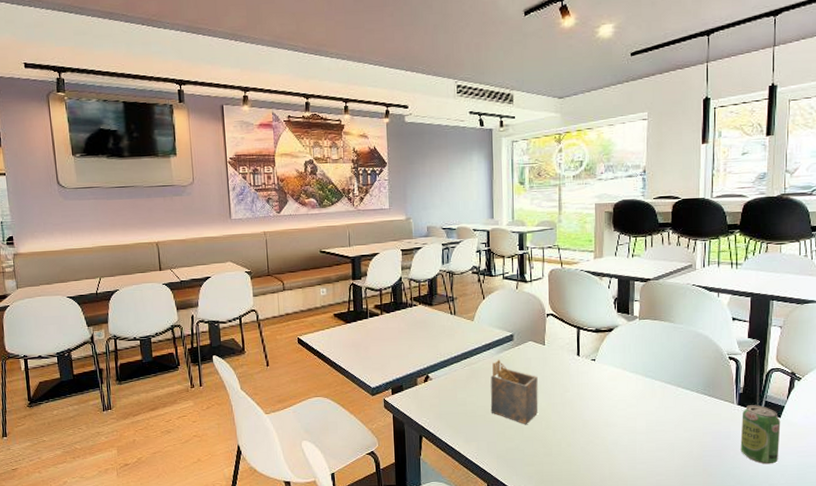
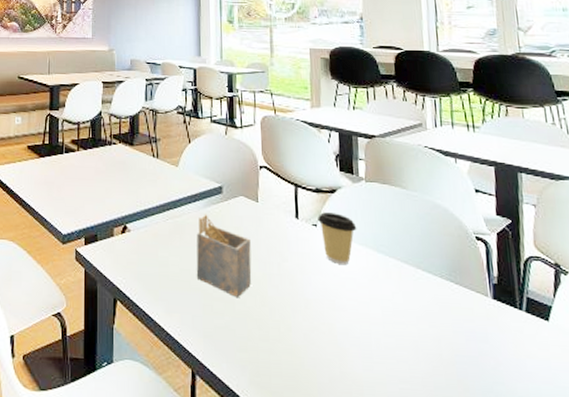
coffee cup: none [596,348,630,390] -> present [318,212,357,264]
beverage can: present [740,405,781,465] -> none [499,300,553,383]

